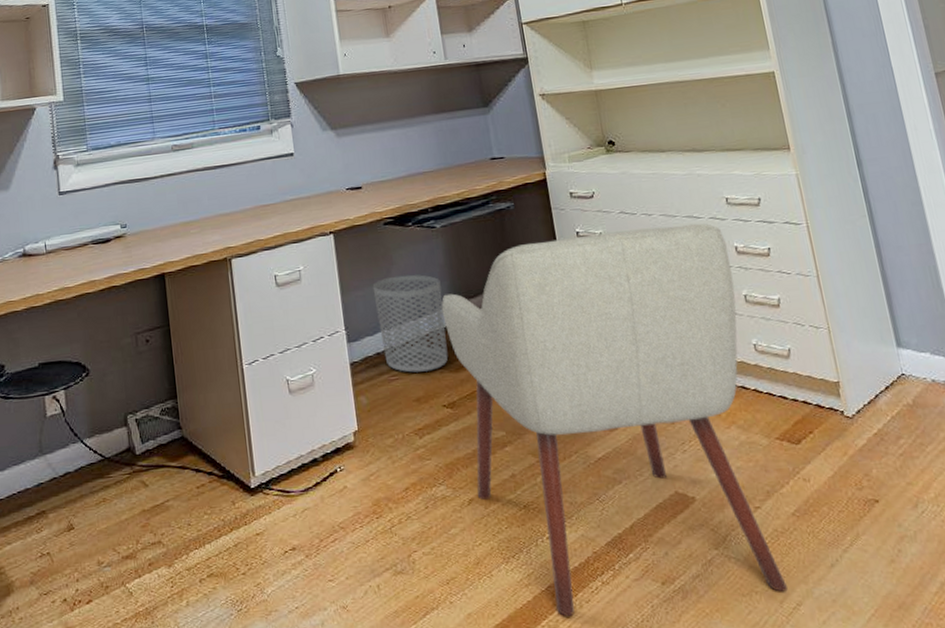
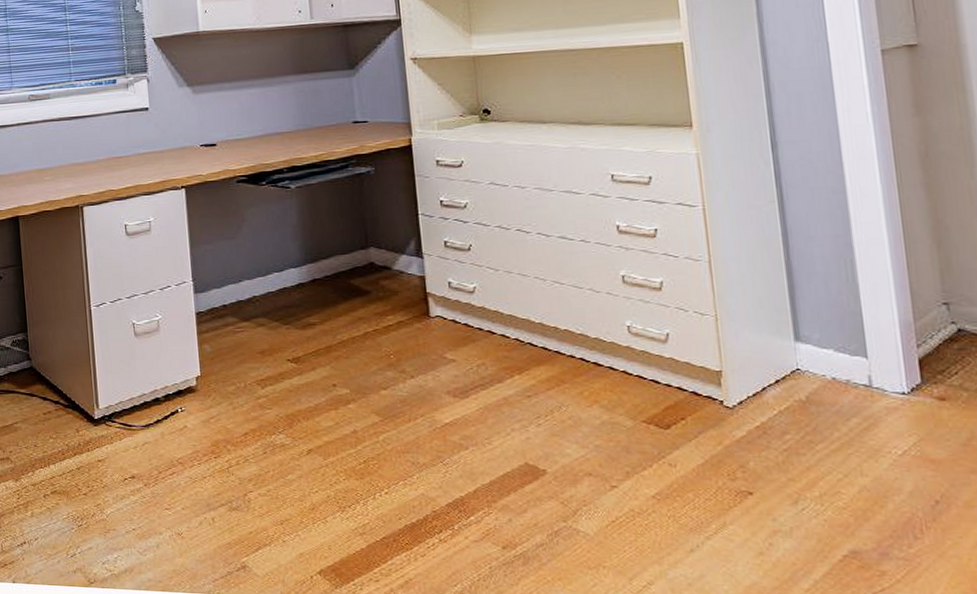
waste bin: present [372,275,448,373] -> none [222,232,296,326]
chair: present [441,223,787,617] -> none [291,199,639,570]

